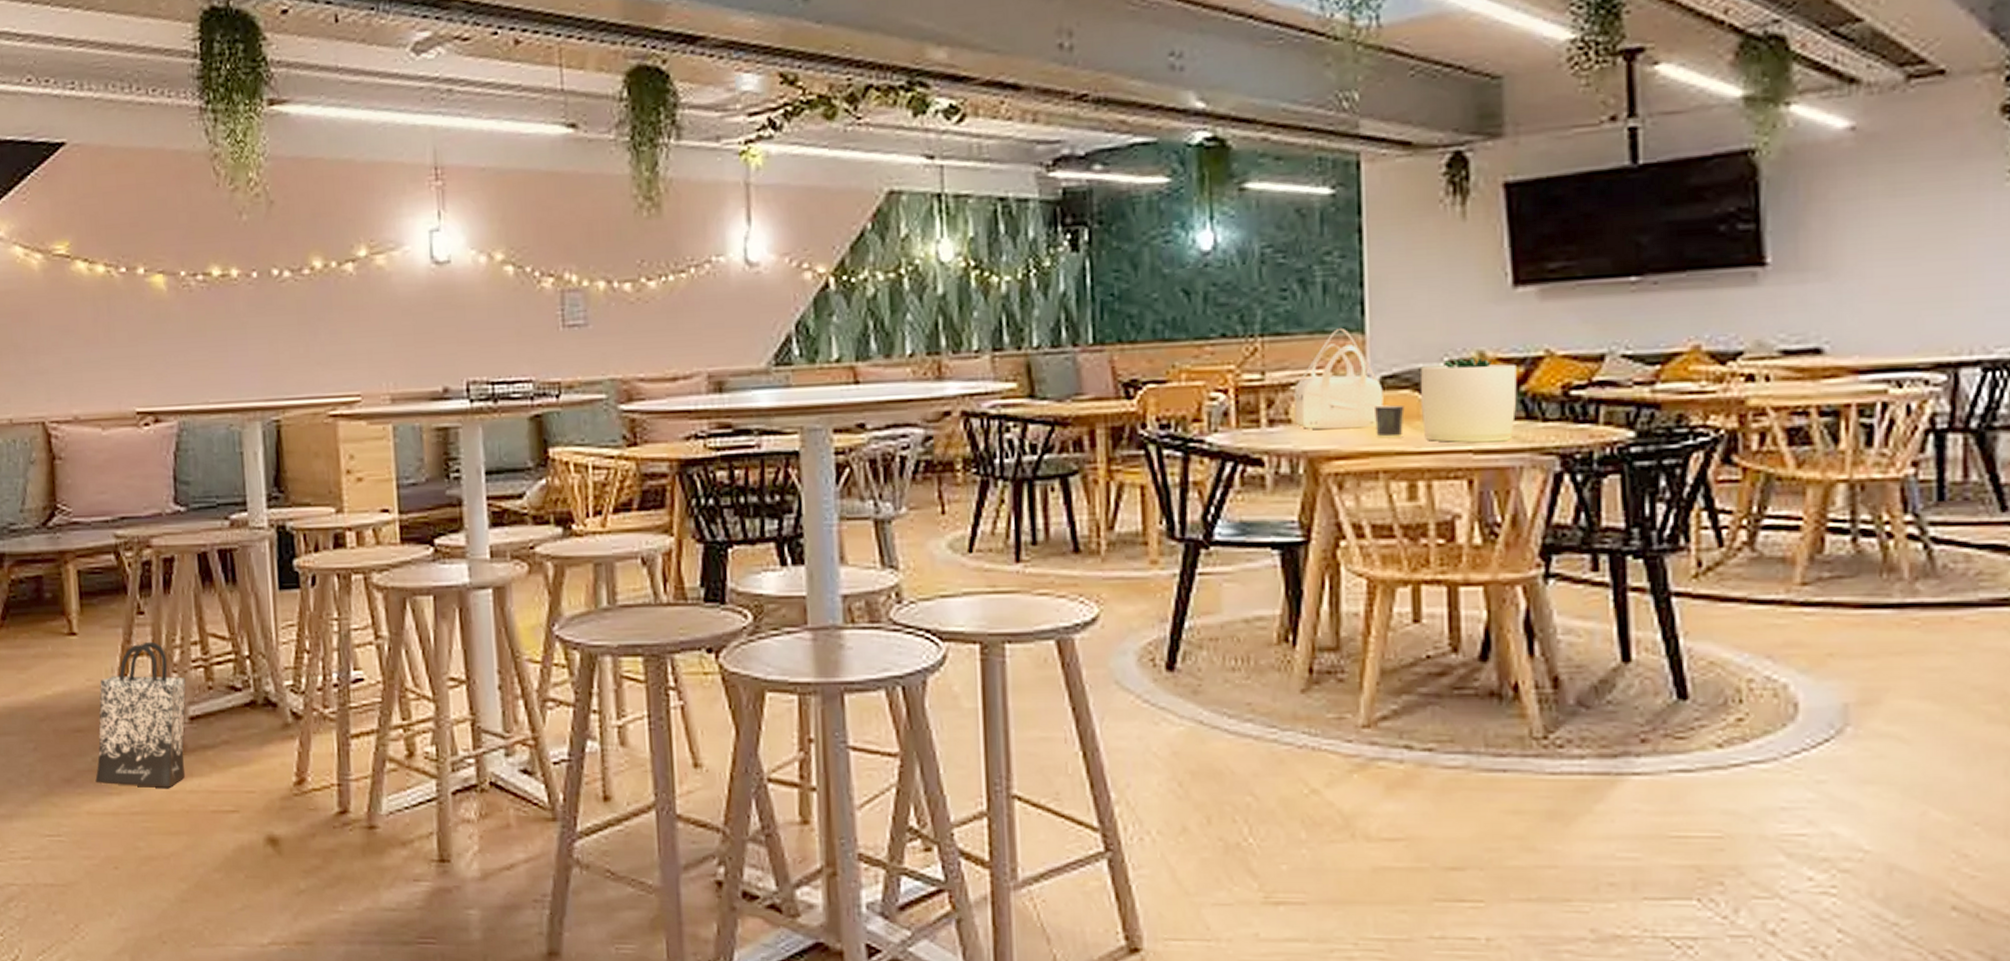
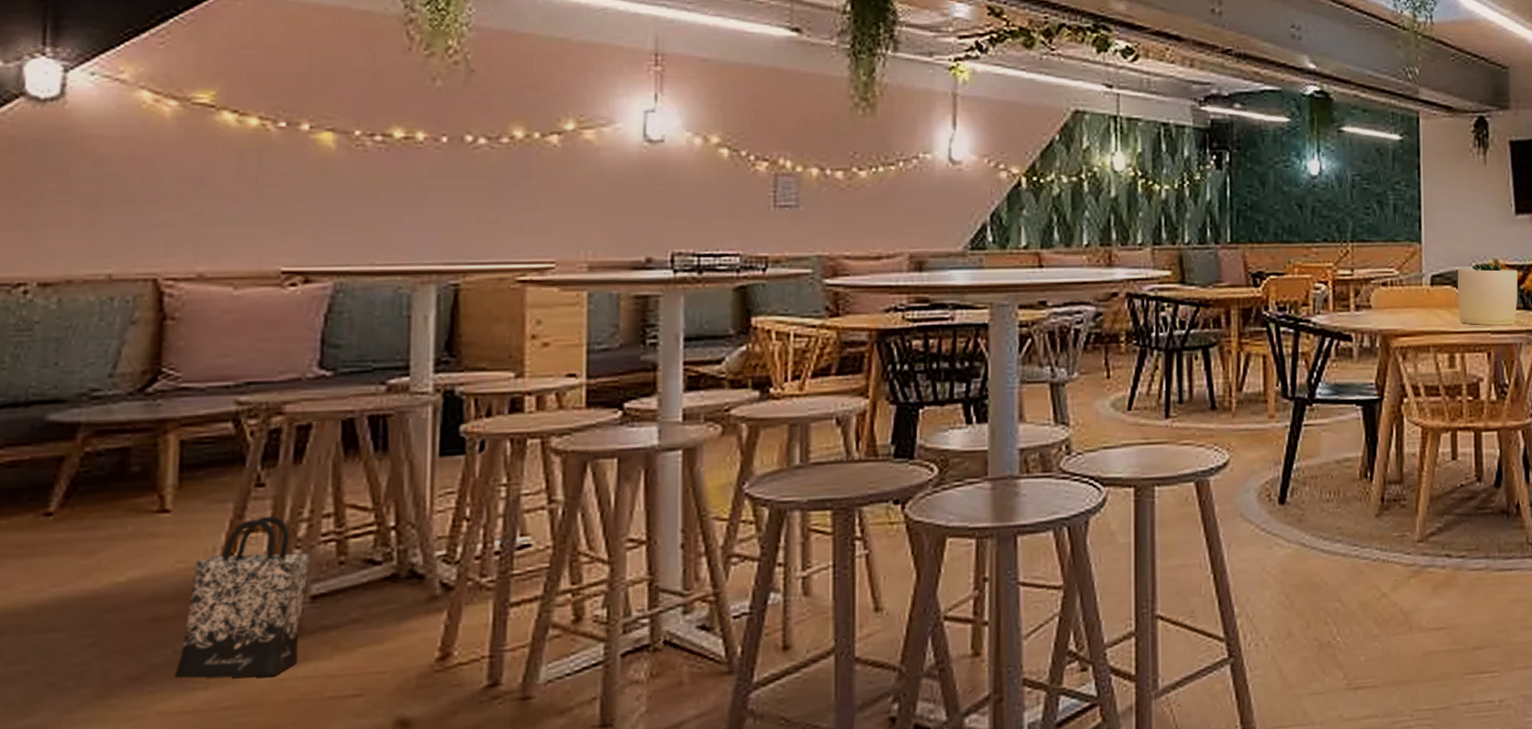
handbag: present [1293,329,1384,430] -> none [1372,239,1433,314]
mug: present [1373,404,1405,439] -> none [1426,296,1447,321]

